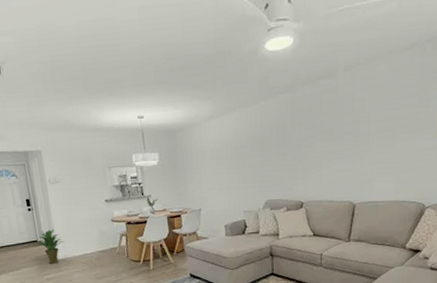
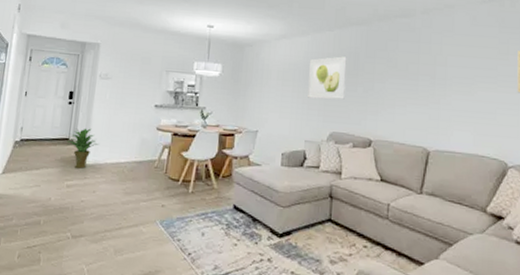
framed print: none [240,127,276,173] -> present [308,56,347,100]

